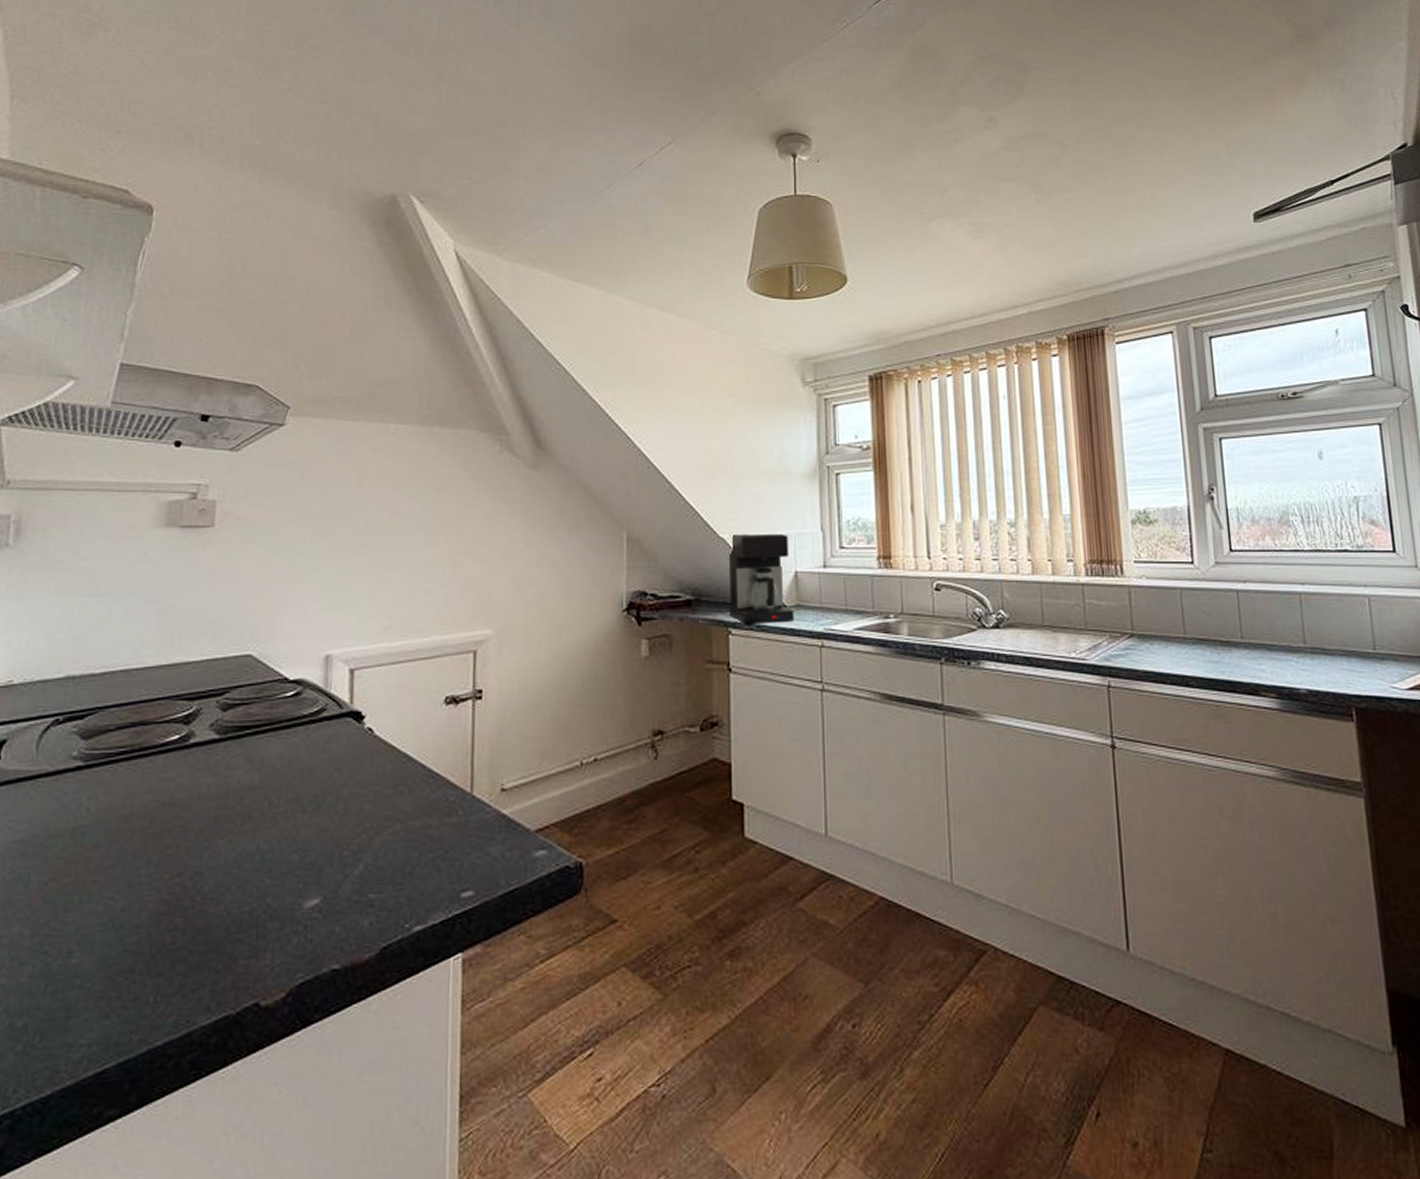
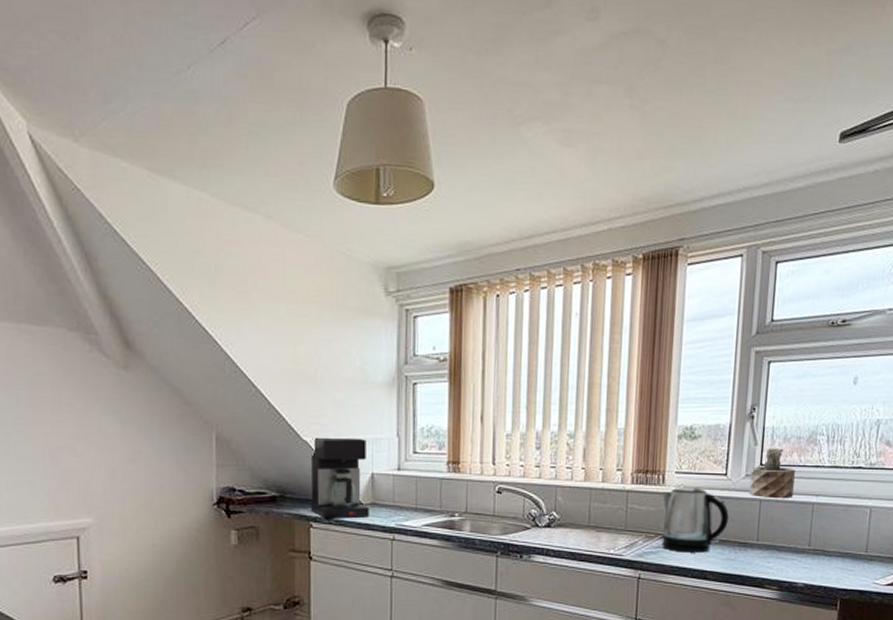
kettle: none [1123,578,1204,655] -> present [662,487,729,553]
succulent plant: none [1220,531,1274,589] -> present [749,448,796,499]

